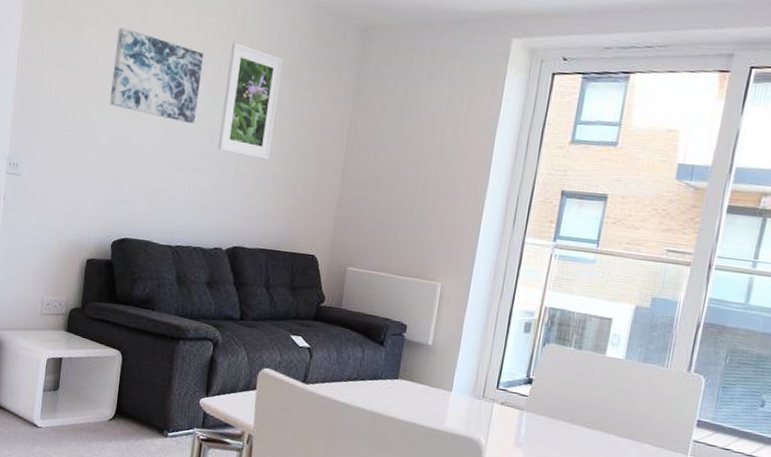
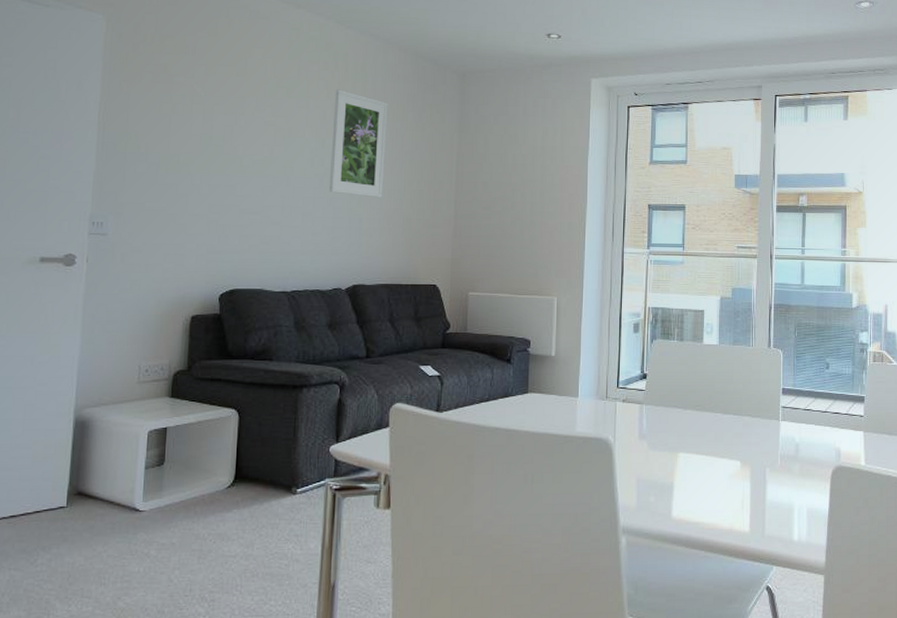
wall art: present [110,27,204,123] -> none [209,78,308,168]

